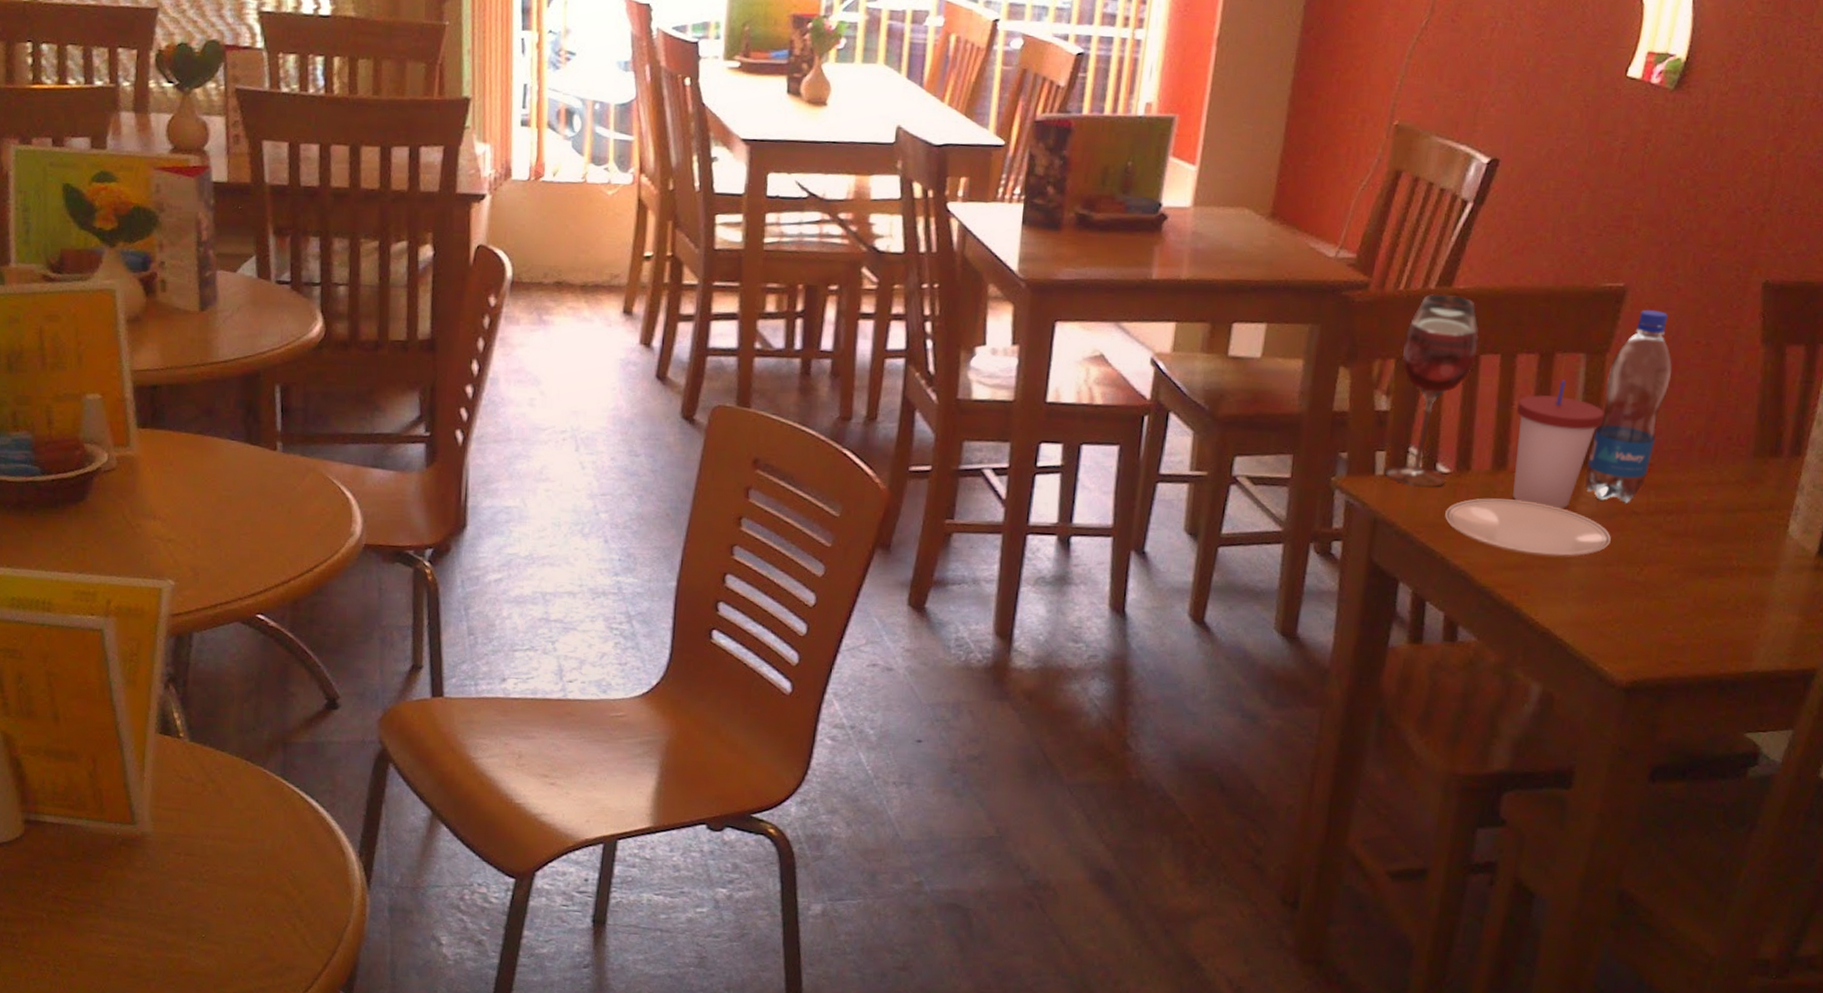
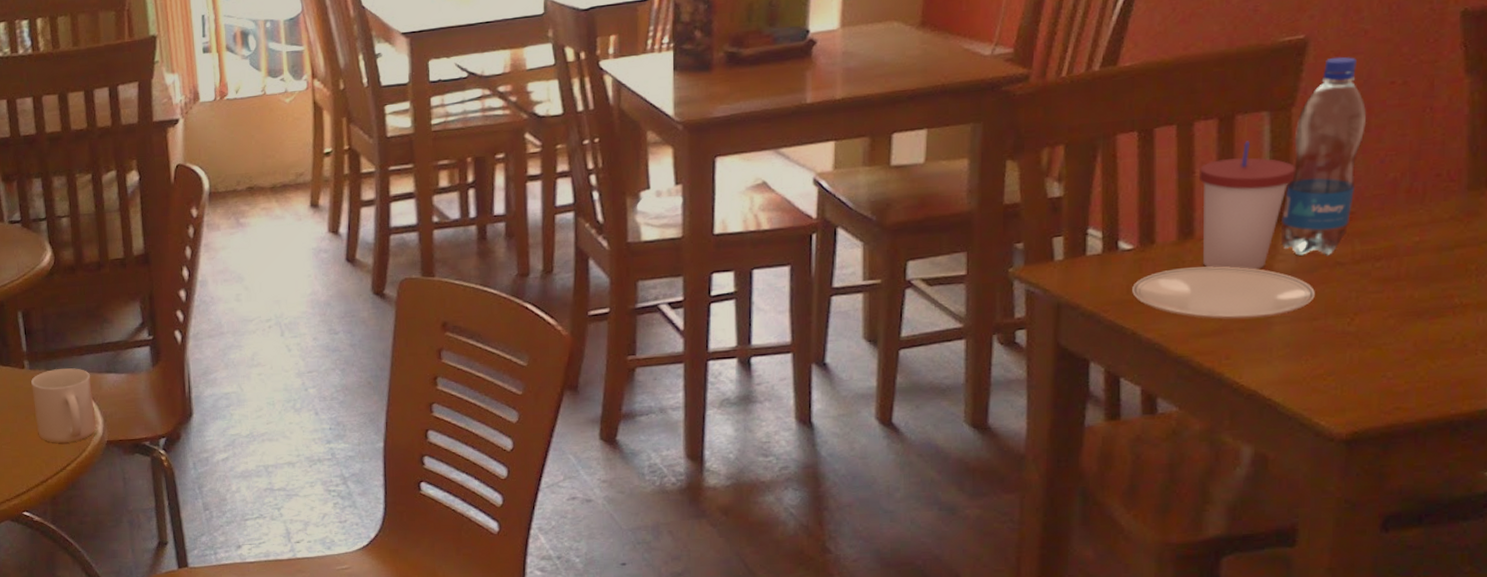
cup: none [282,456,354,541] -> present [31,368,96,443]
wineglass: present [1385,293,1480,489] -> none [1064,74,1151,268]

